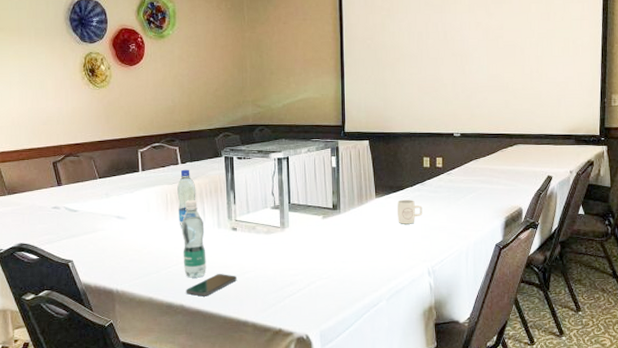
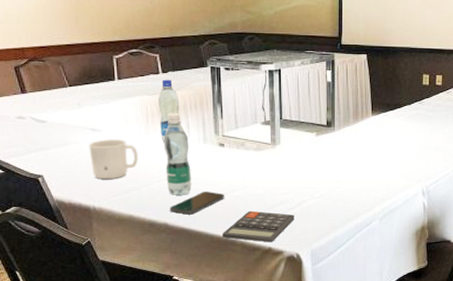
mug: none [114,226,158,264] -> present [88,139,138,180]
calculator: none [235,292,304,324] -> present [223,210,295,243]
mug: present [397,199,423,224] -> none [394,117,420,144]

